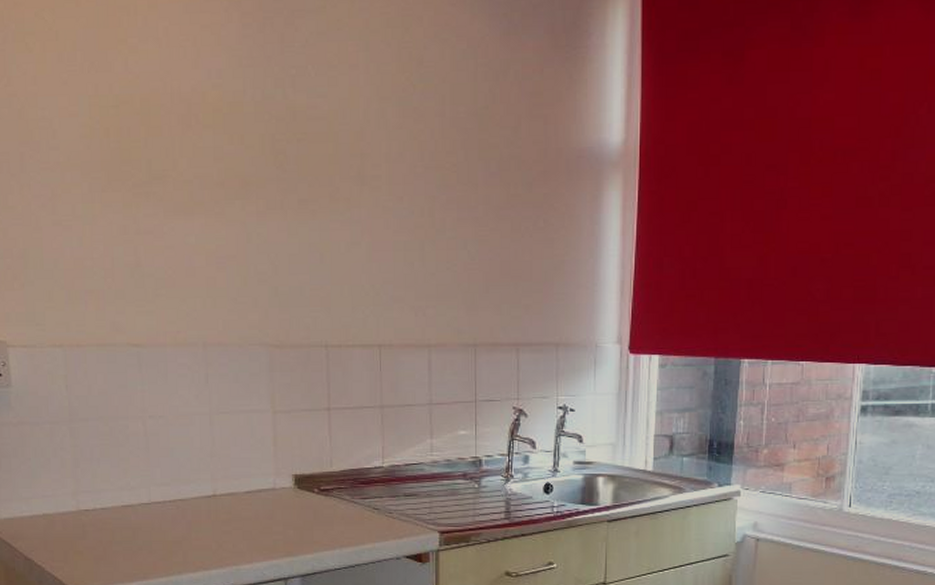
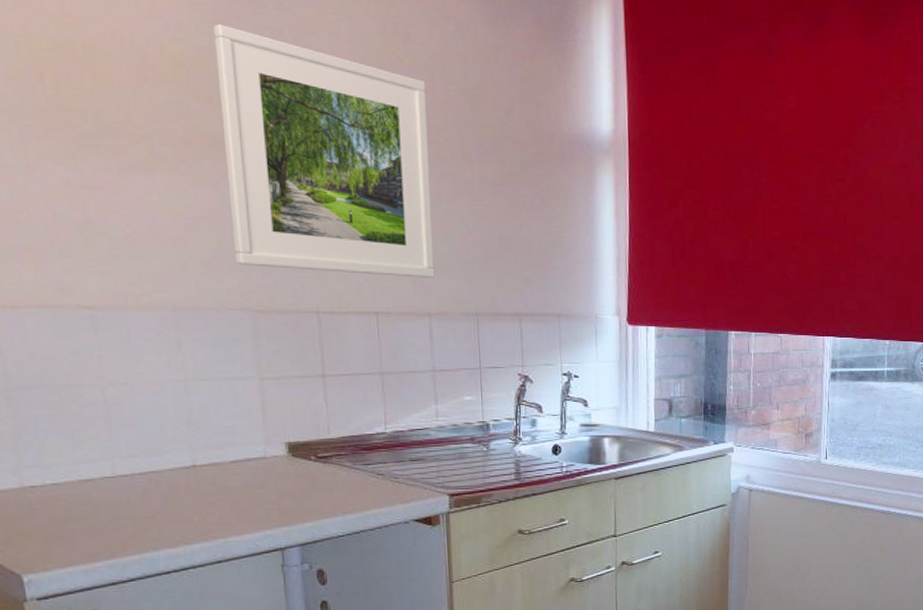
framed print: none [248,67,437,309] -> present [214,24,435,278]

